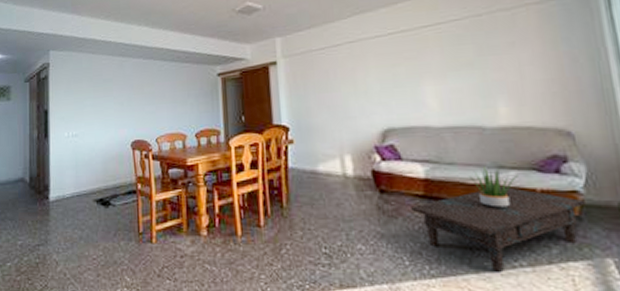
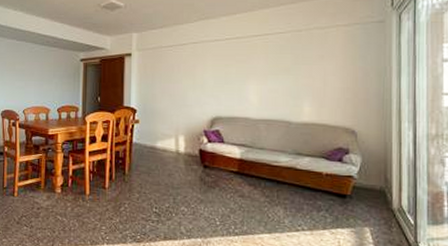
coffee table: present [411,185,585,272] -> none [226,168,356,233]
potted plant: present [470,165,518,209] -> none [274,152,311,186]

